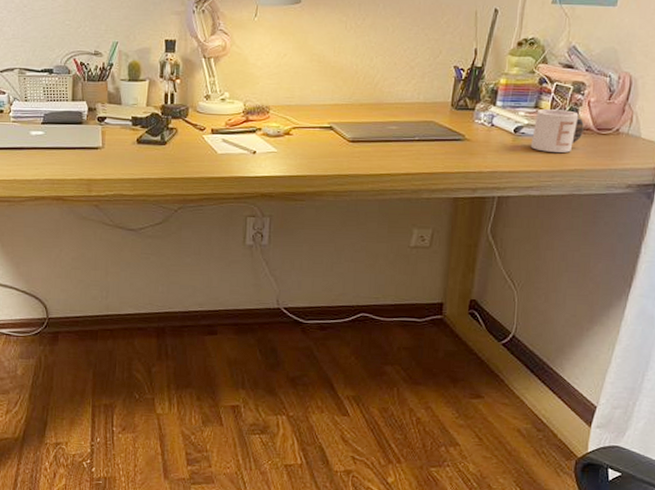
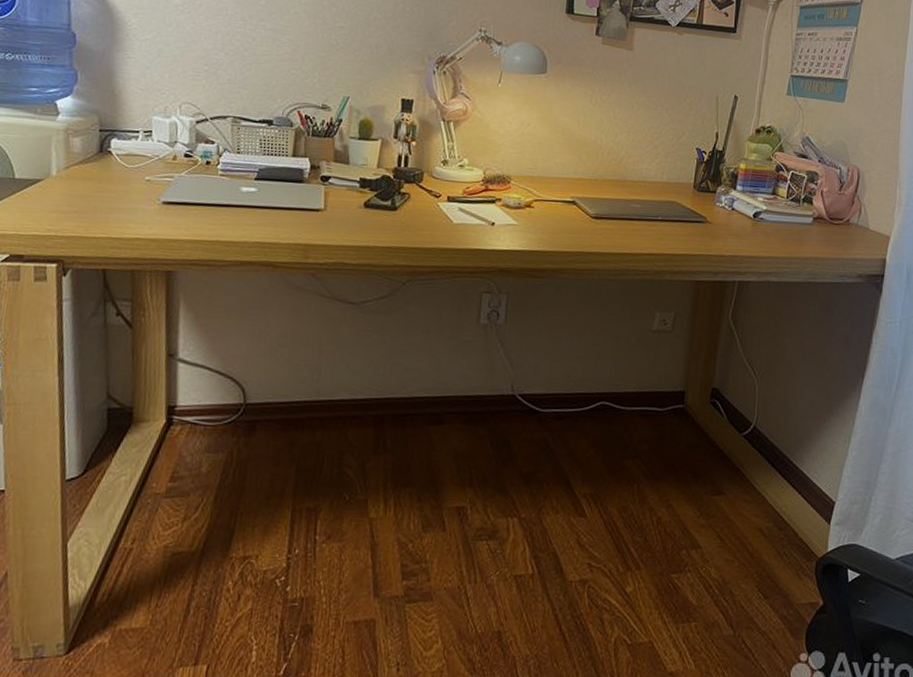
mug: present [530,109,585,153] -> none [769,196,819,240]

